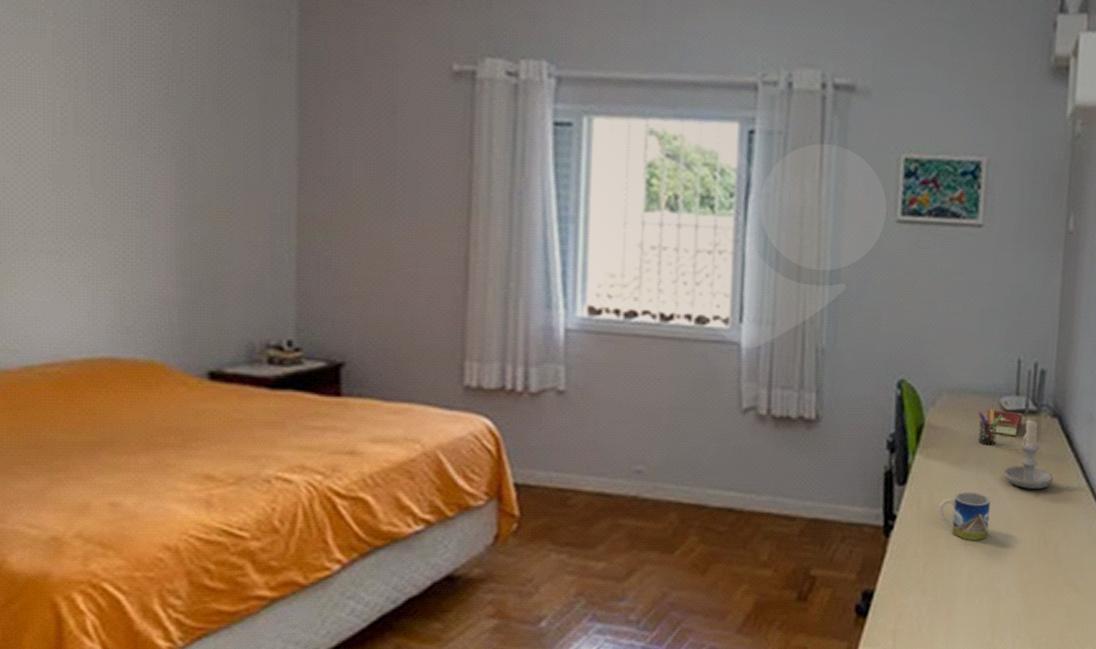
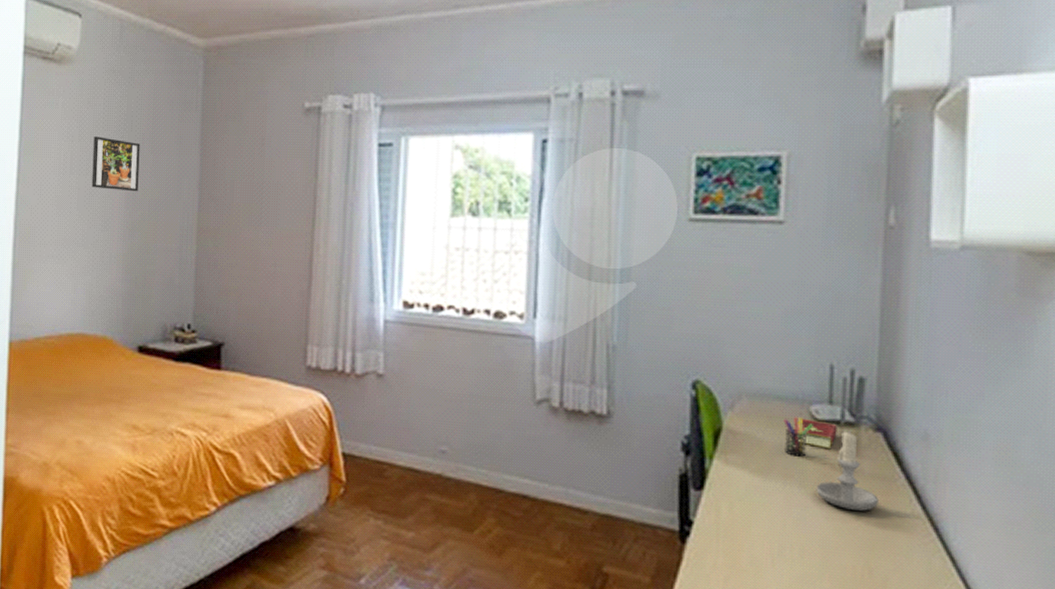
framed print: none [115,84,198,165] -> present [91,136,140,192]
mug: present [938,492,990,540] -> none [740,504,801,560]

